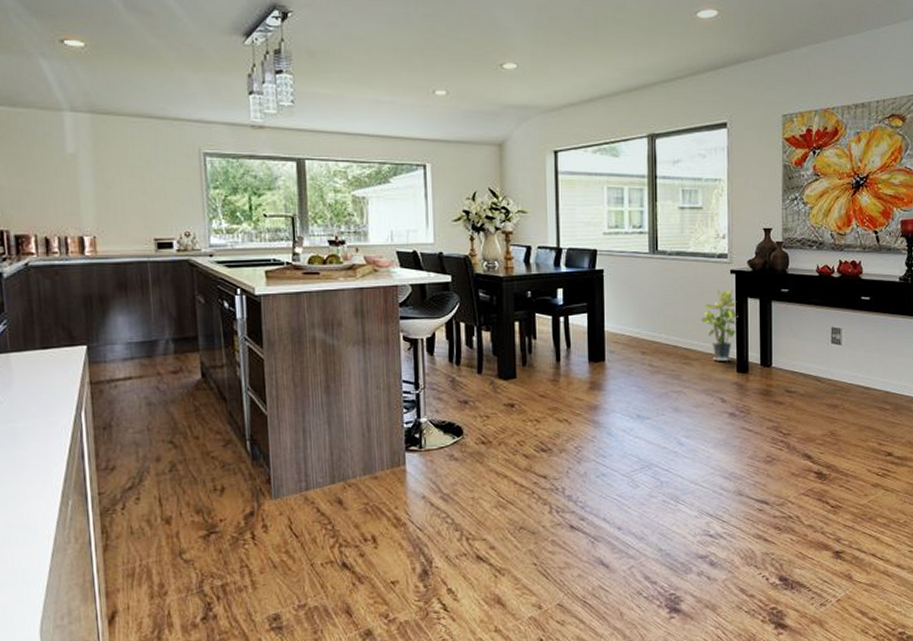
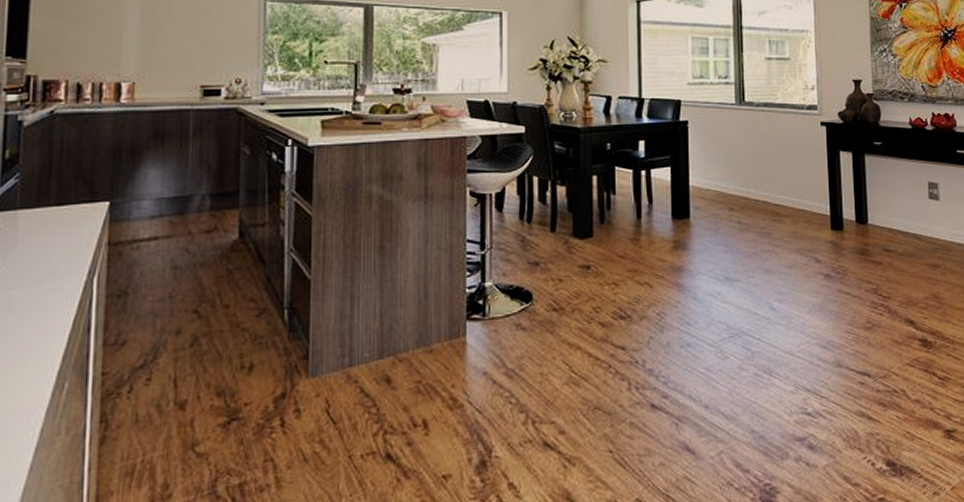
potted plant: present [700,289,738,361] -> none [791,142,831,218]

